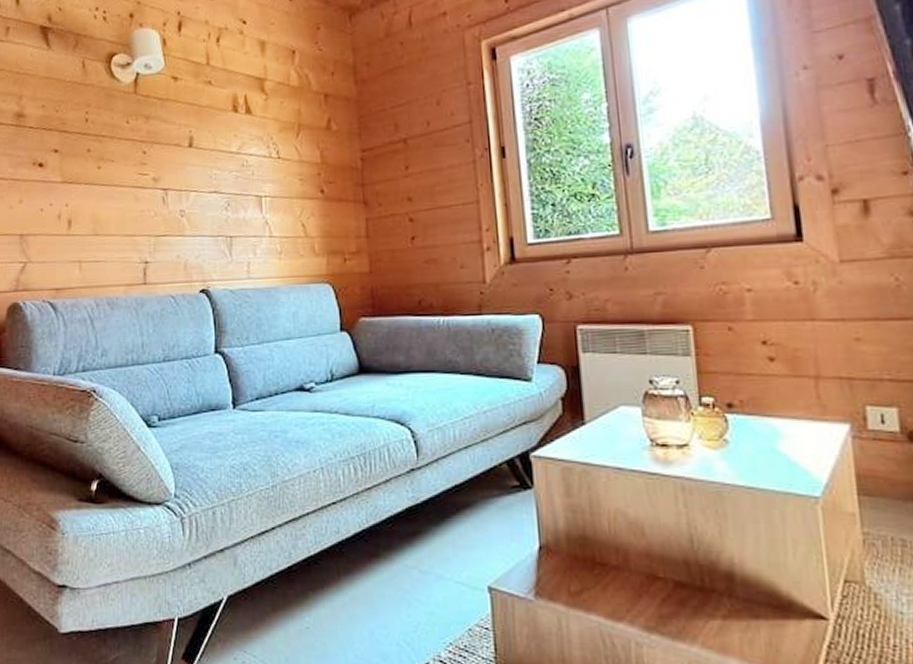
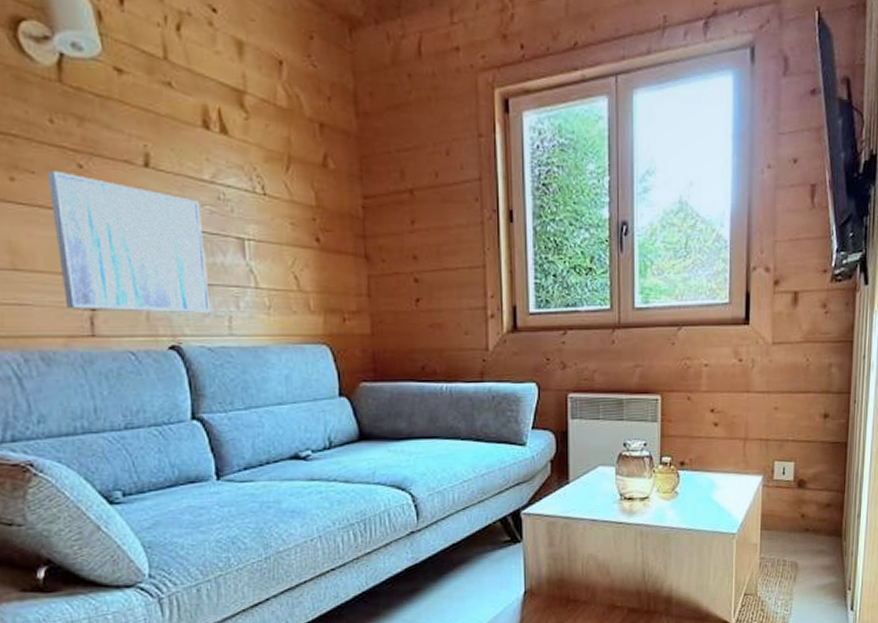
wall art: none [122,157,234,263] -> present [46,170,212,314]

